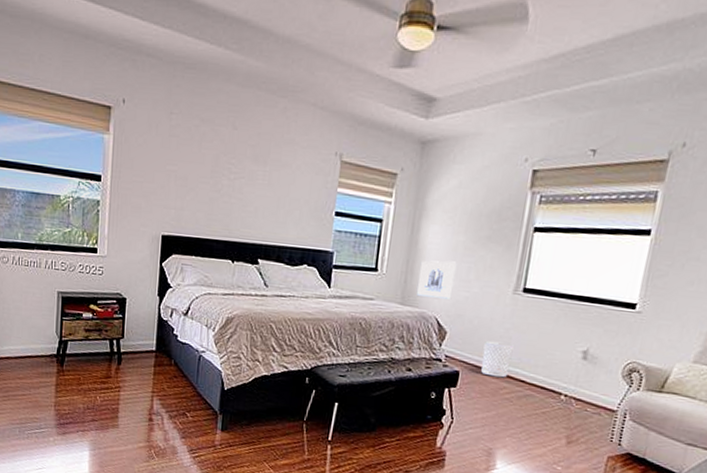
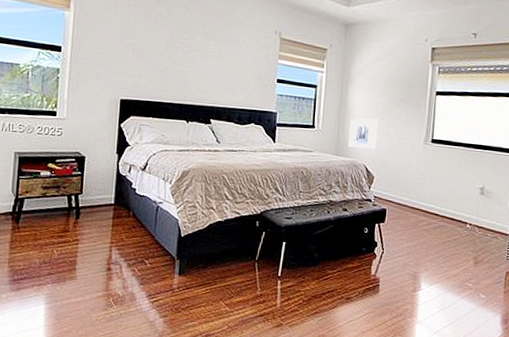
waste bin: present [481,341,514,378] -> none [403,183,428,213]

